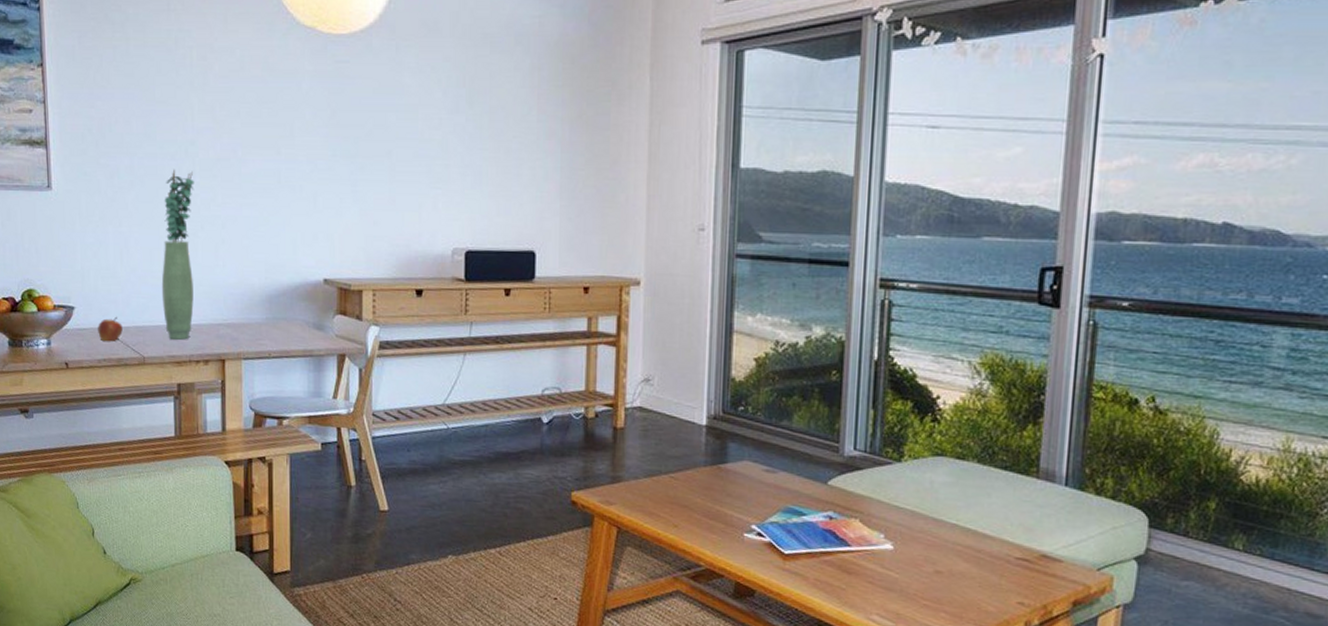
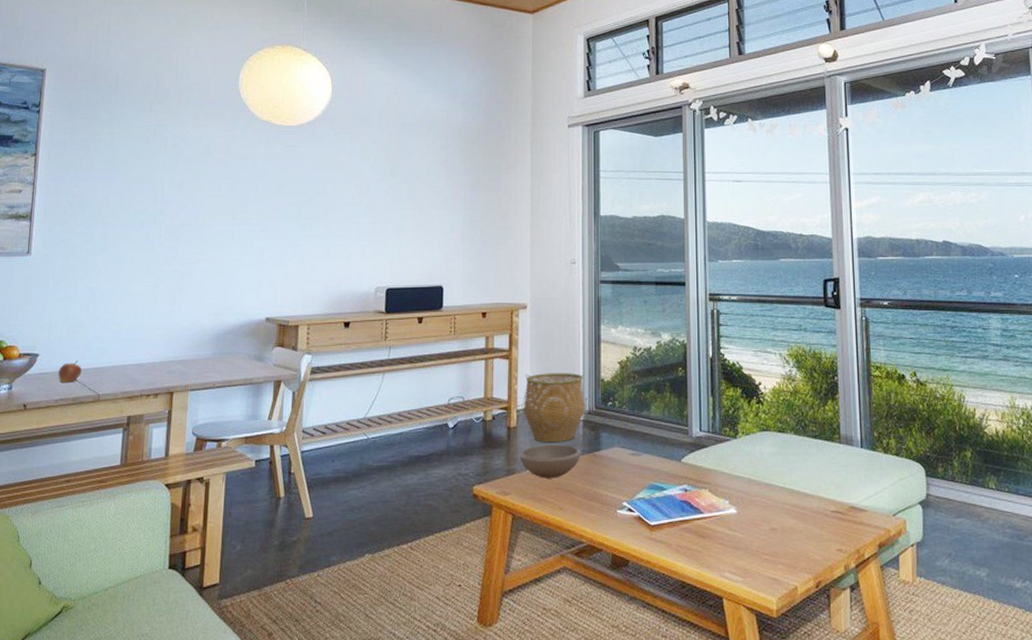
vase: present [161,169,195,341] -> none [120,234,159,378]
bowl: none [627,451,702,491] -> present [520,444,581,478]
basket: none [632,366,711,451] -> present [522,373,586,443]

